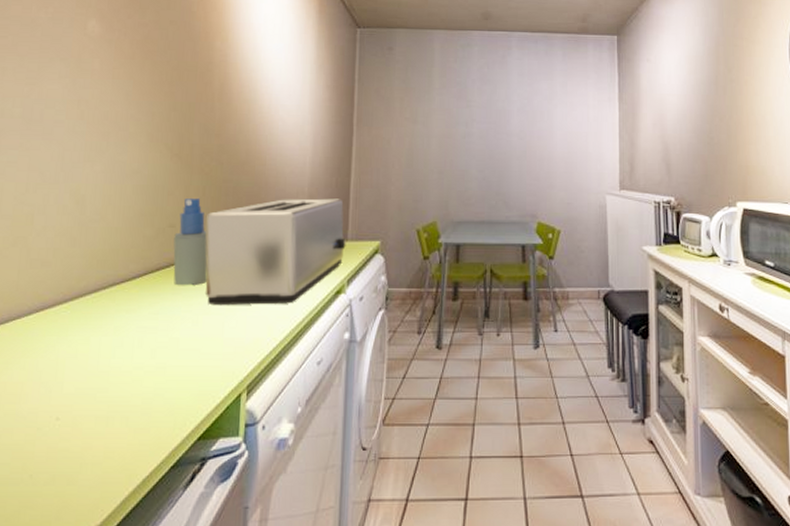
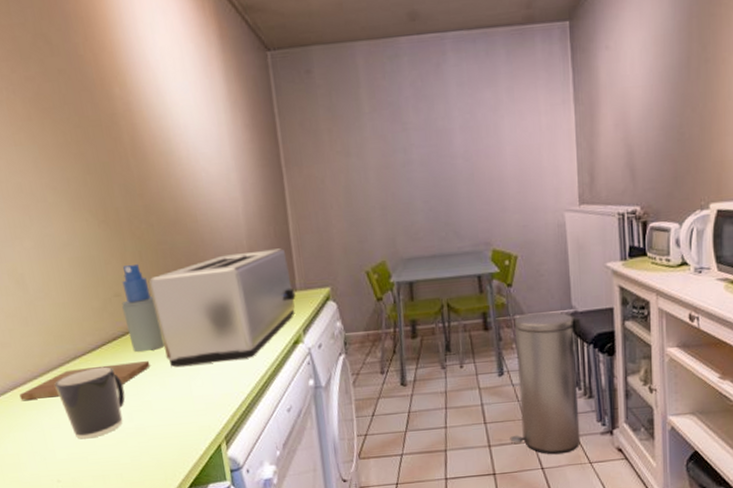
cutting board: none [44,295,188,324] -> present [19,361,150,400]
mug: none [84,297,155,373] -> present [54,366,126,439]
pedal bin: none [540,288,616,440] -> present [510,311,581,455]

